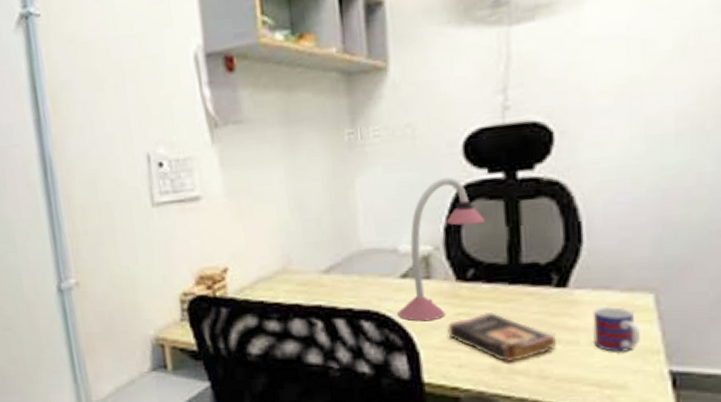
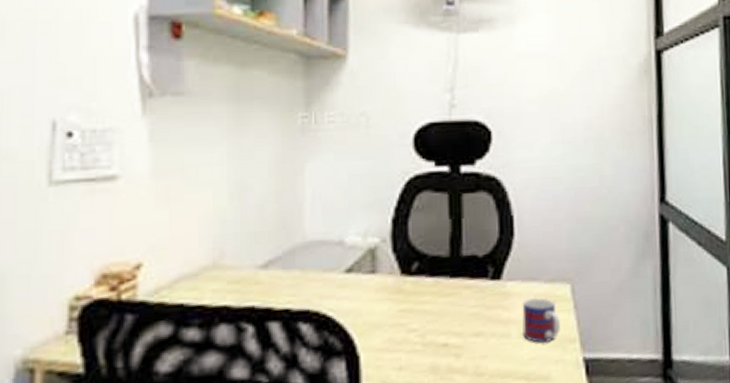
desk lamp: present [397,178,484,322] -> none [339,169,430,321]
book: present [447,311,557,363] -> none [390,306,492,361]

